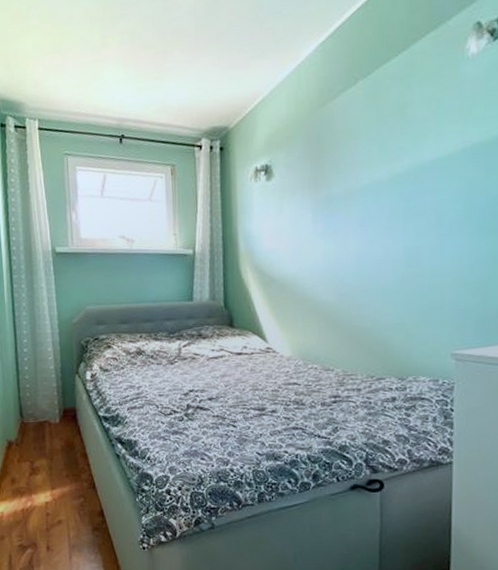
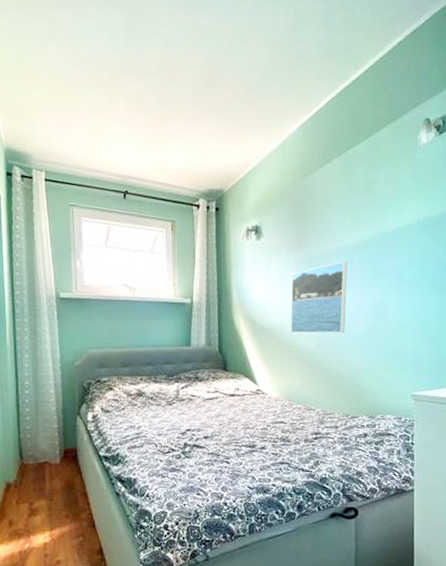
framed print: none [305,201,375,285] -> present [290,261,348,334]

